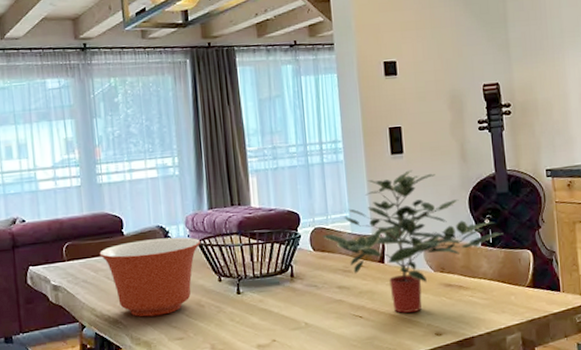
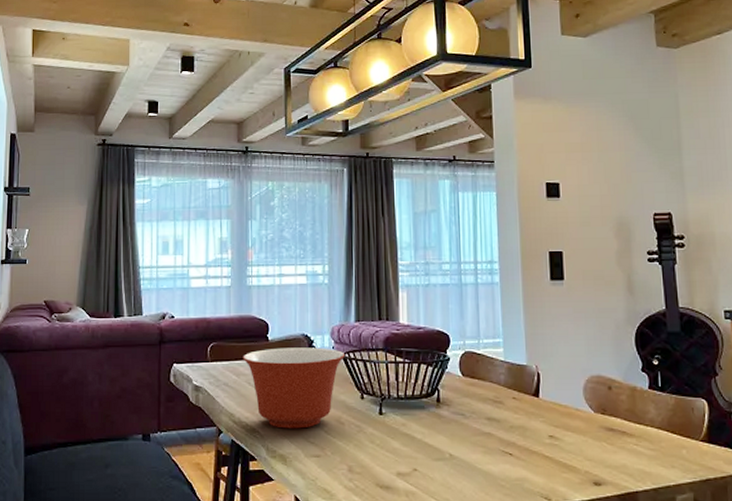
potted plant: present [322,170,504,313] -> none [473,298,675,455]

